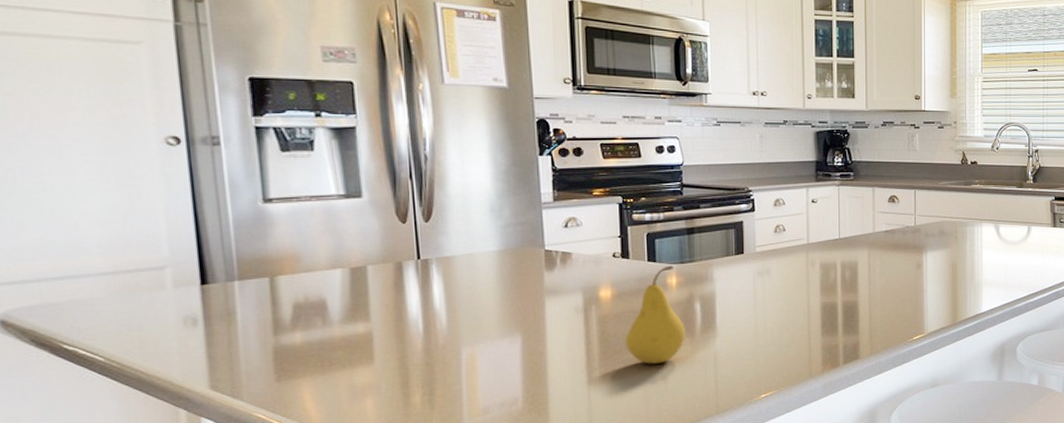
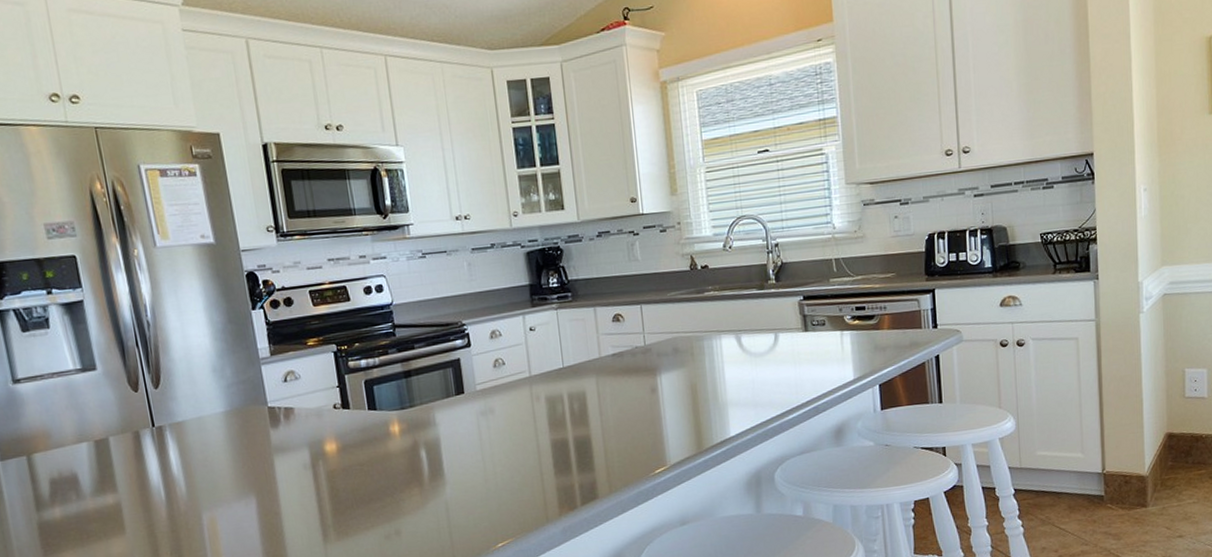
fruit: present [625,265,685,364] -> none [355,412,414,518]

